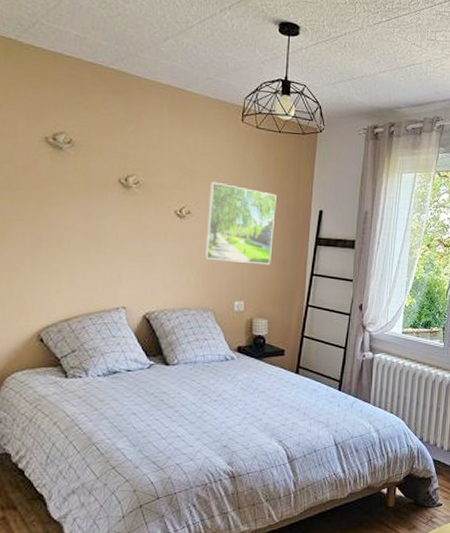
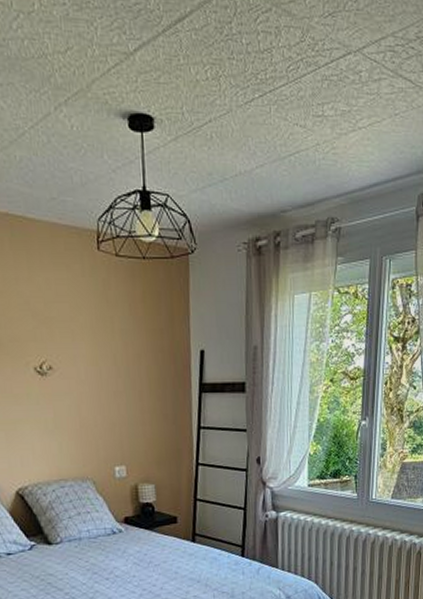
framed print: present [204,181,277,265] -> none [70,327,151,422]

